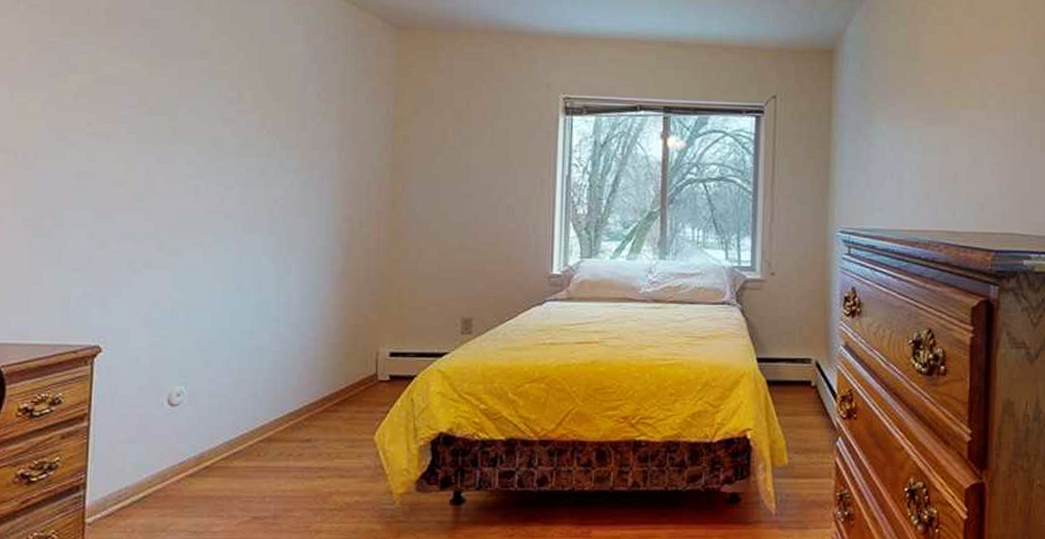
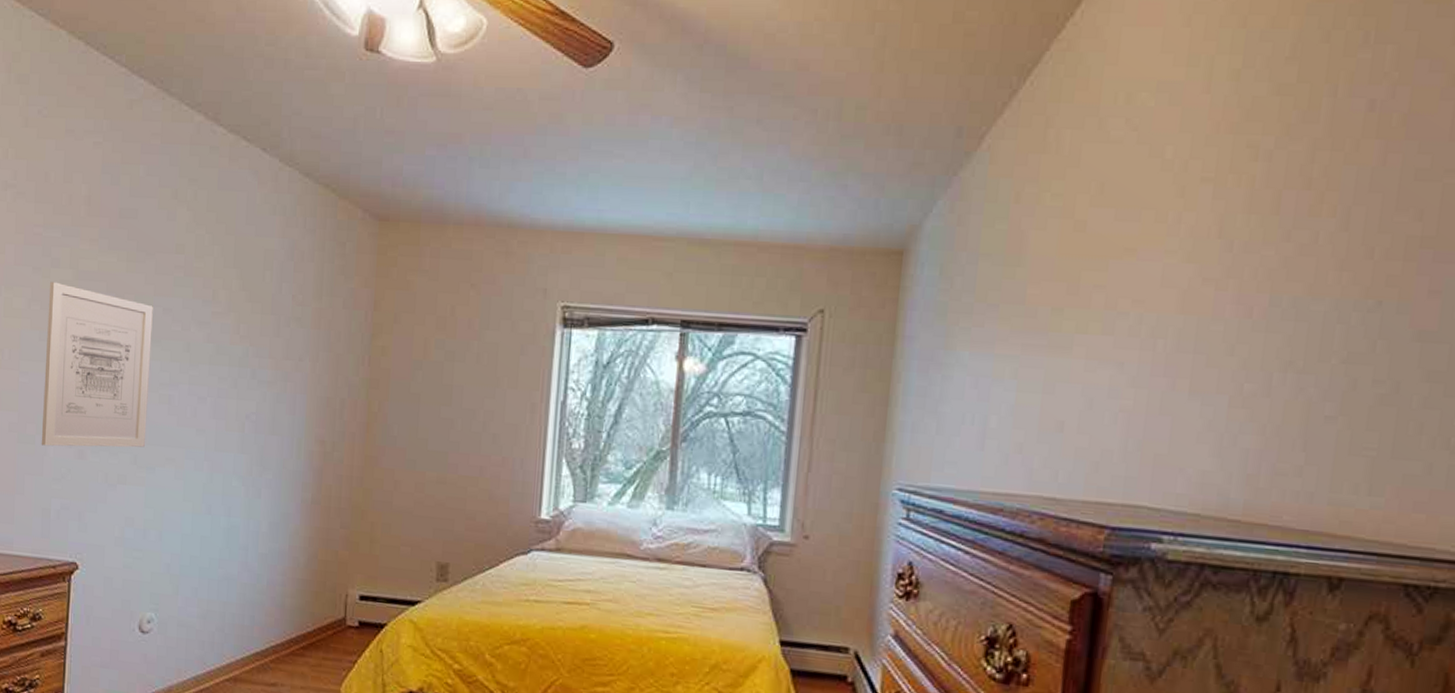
wall art: none [59,86,178,239] -> present [41,281,153,448]

